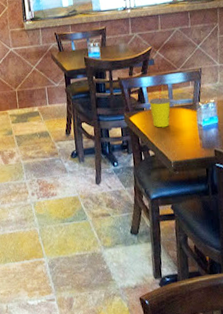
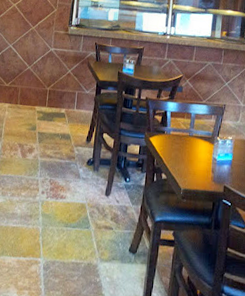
straw: present [149,88,171,128] -> none [170,116,192,154]

